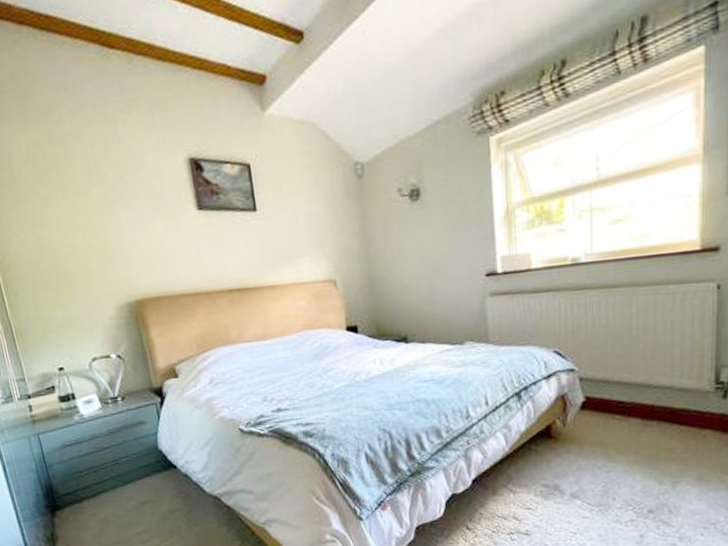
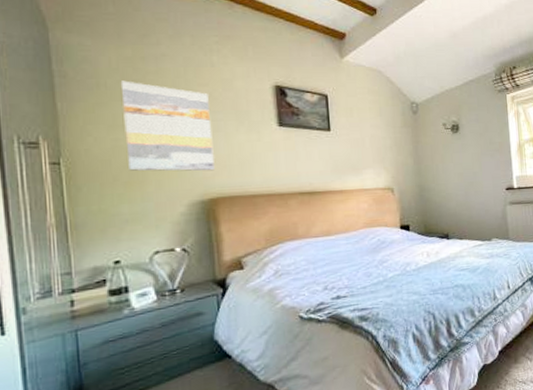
wall art: none [33,170,137,273] -> present [120,80,215,171]

